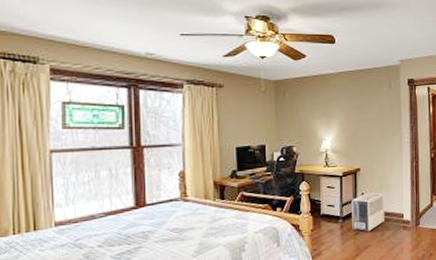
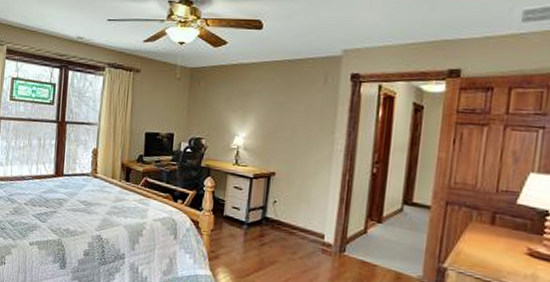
air purifier: present [351,192,385,232] -> none [258,201,301,247]

